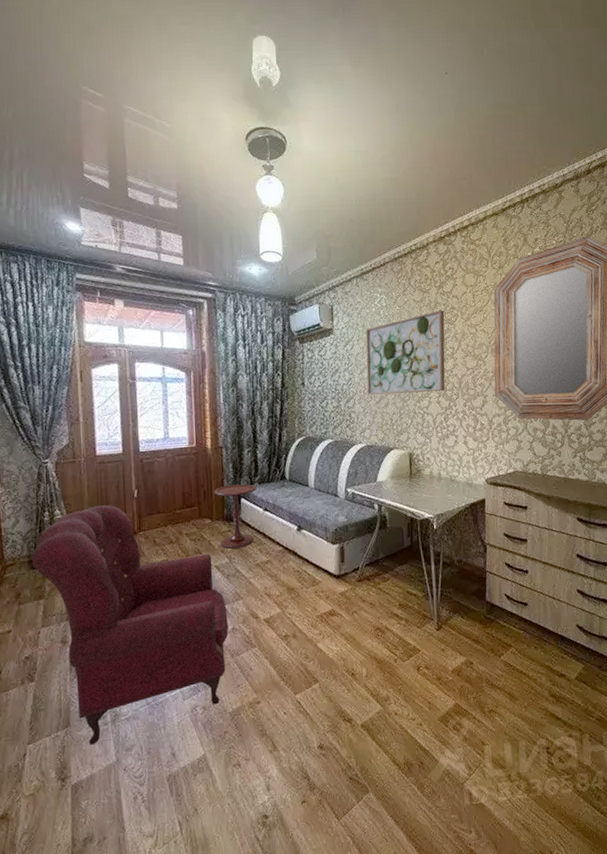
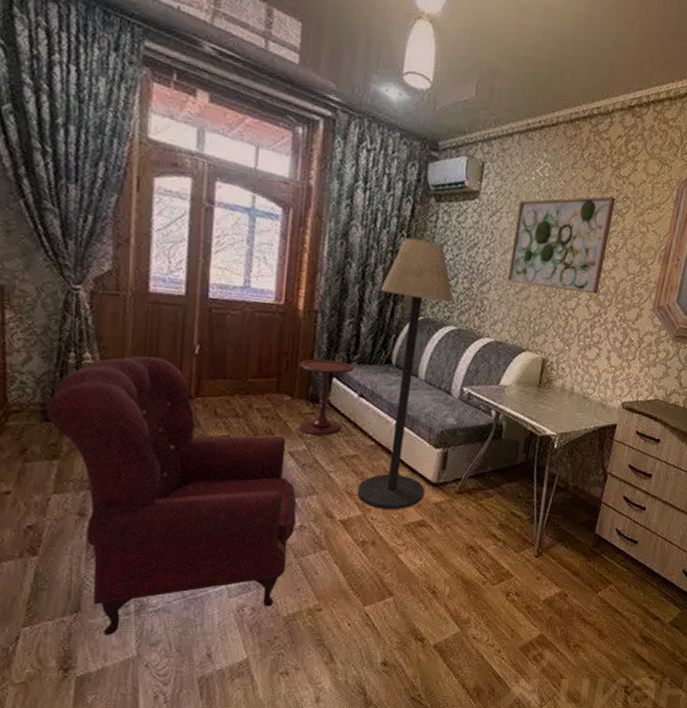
floor lamp: none [267,375,331,605] -> present [357,237,454,510]

